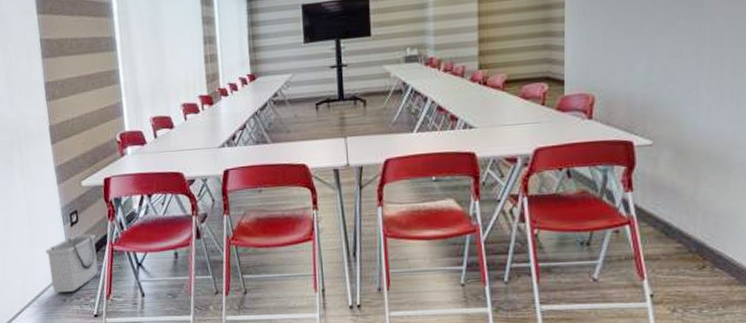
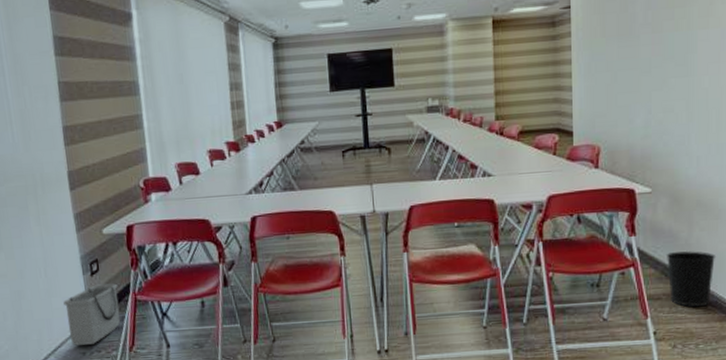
wastebasket: none [667,207,727,269] -> present [666,250,716,307]

